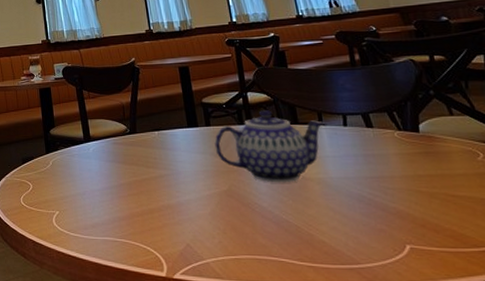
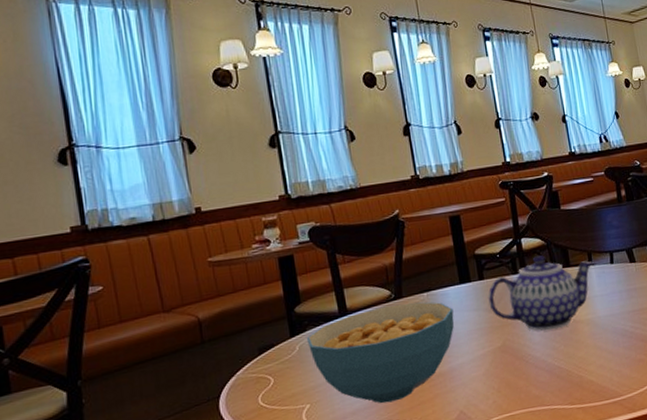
cereal bowl: none [58,138,182,223] -> present [306,301,454,404]

